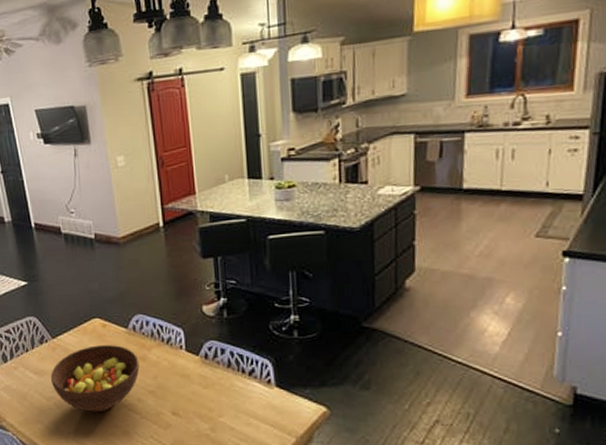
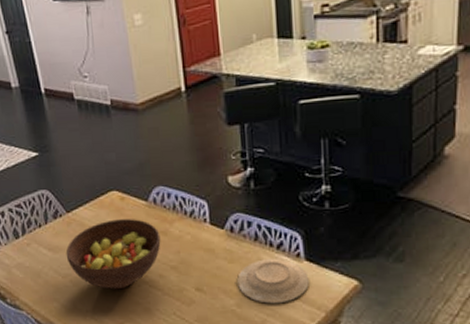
plate: none [212,385,280,429] -> present [237,259,309,304]

